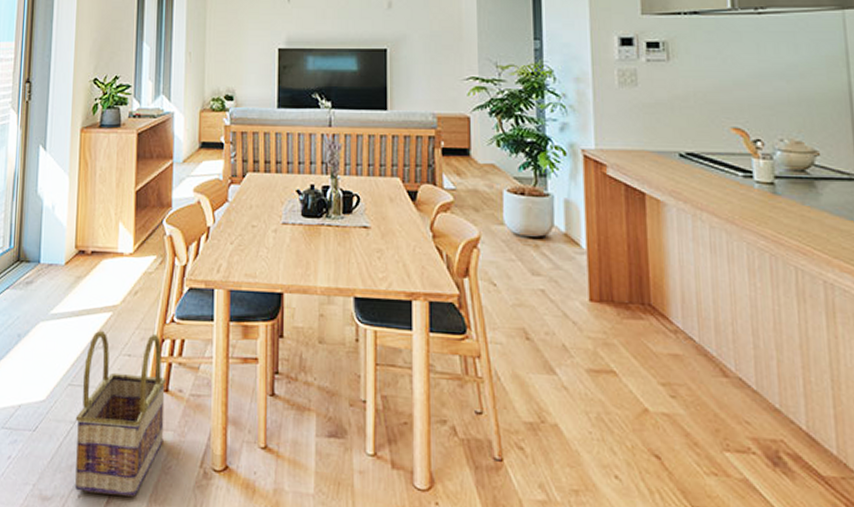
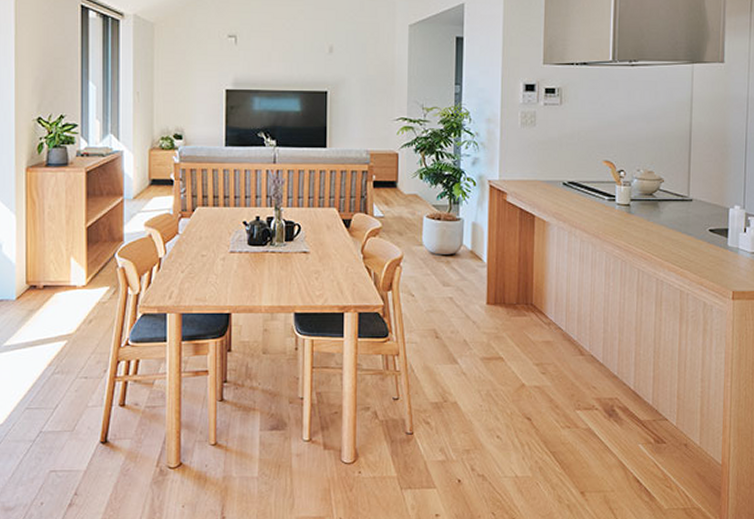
basket: present [75,330,167,497] -> none [34,356,123,499]

